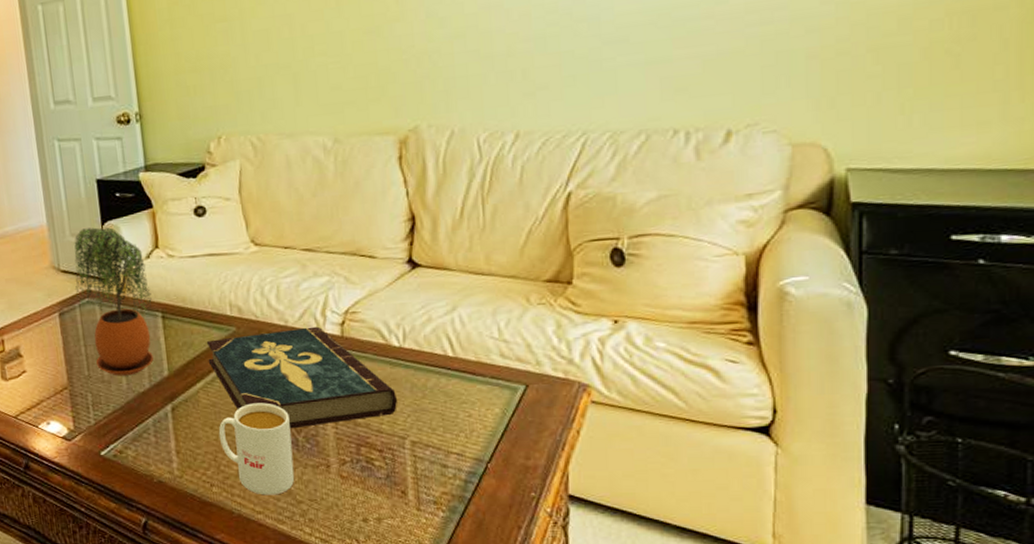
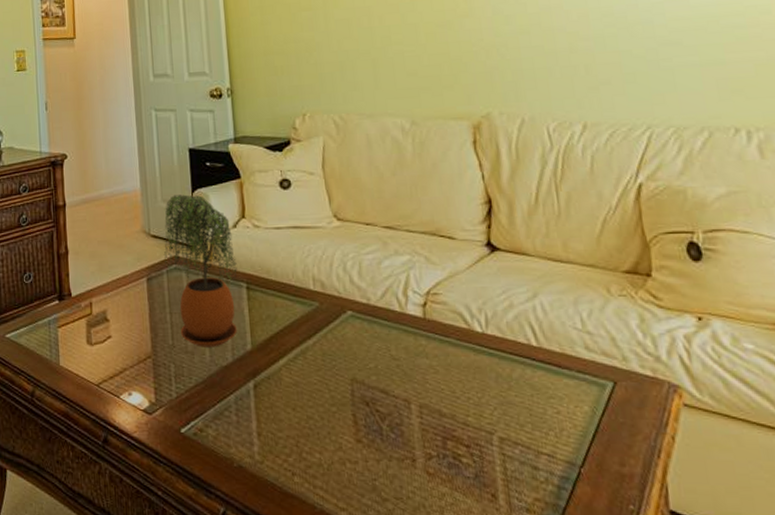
book: present [206,326,397,429] -> none [289,306,483,416]
mug: present [218,403,295,495] -> none [301,385,379,490]

